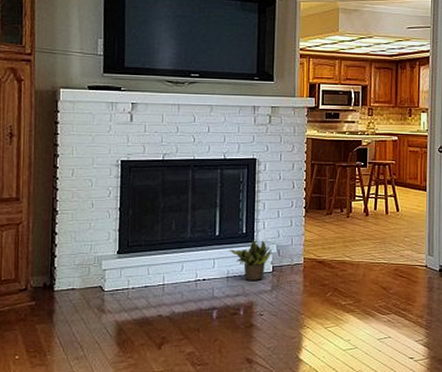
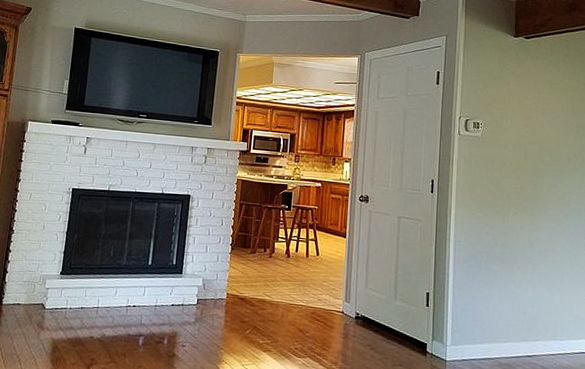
potted plant: present [229,239,272,280] -> none [159,271,198,312]

